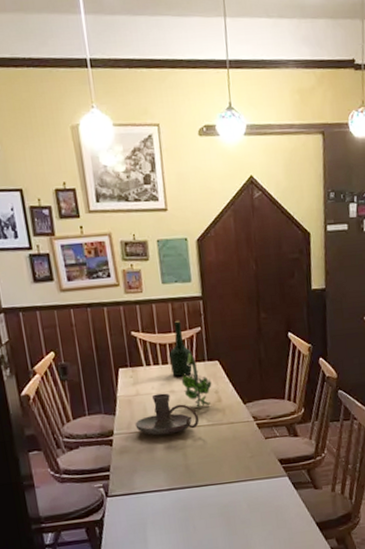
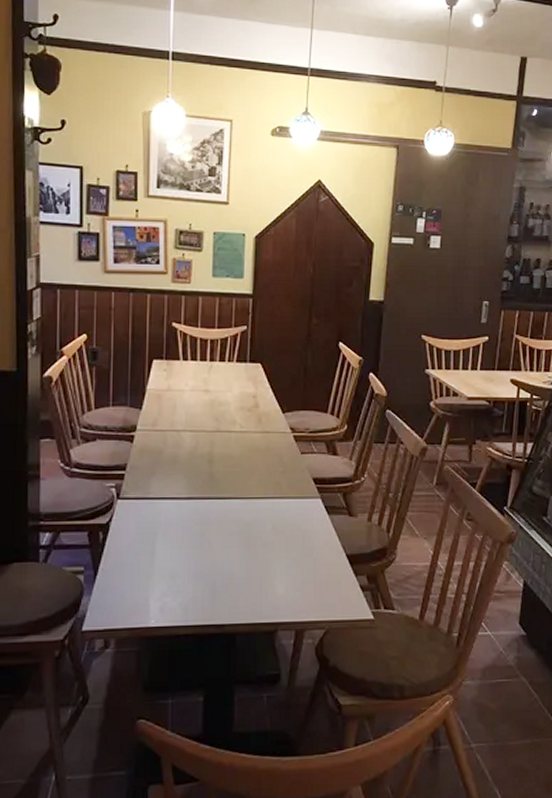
candle holder: present [135,393,200,436] -> none [161,391,232,437]
bottle: present [168,320,193,377] -> none [208,316,234,376]
banana bunch: present [181,353,212,408] -> none [218,352,251,411]

